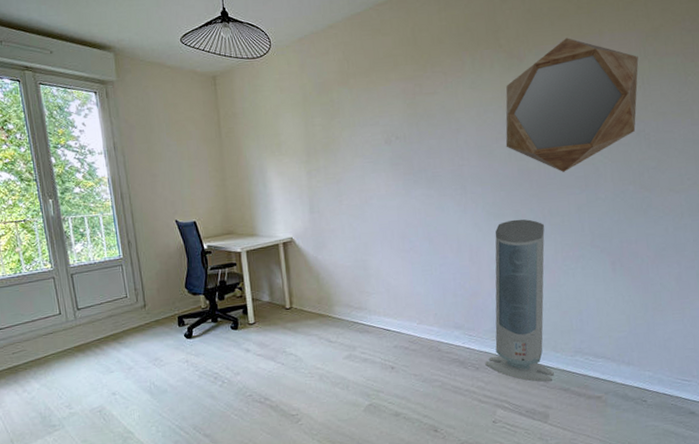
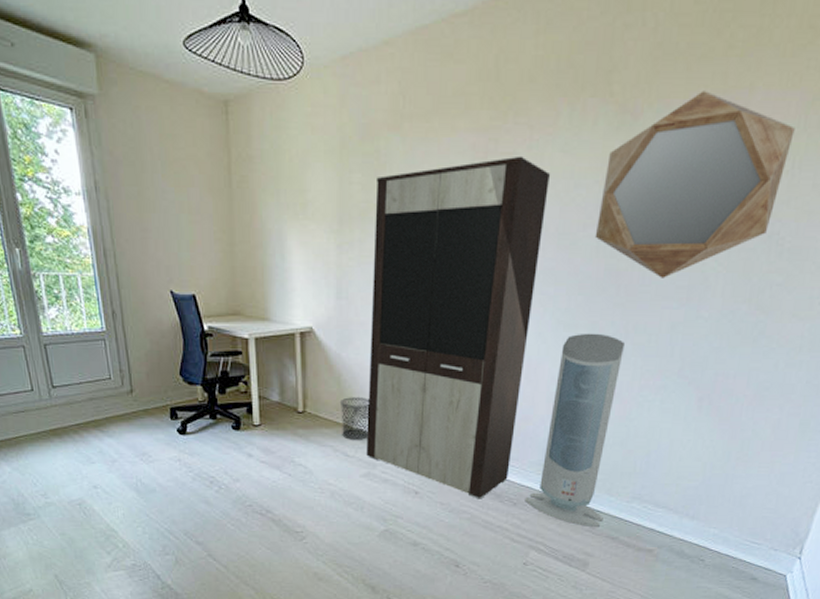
waste bin: none [320,290,347,328] -> present [339,397,370,440]
cabinet: none [333,94,468,368] -> present [366,155,551,500]

